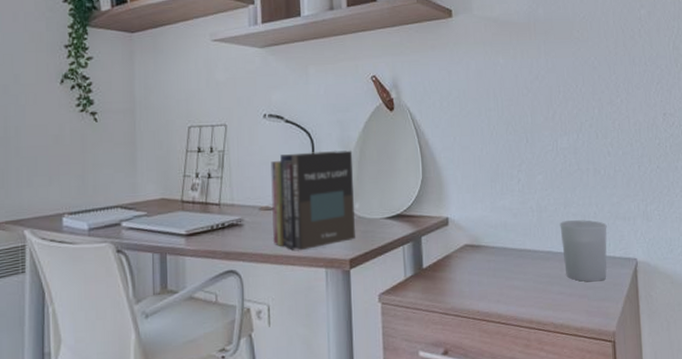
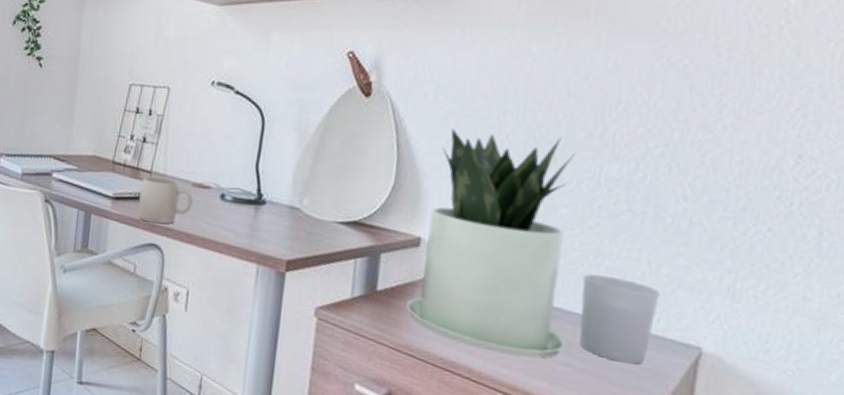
mug: none [211,207,262,251] -> present [138,176,193,224]
books: present [271,150,355,251] -> none [202,129,310,240]
planter: none [446,123,558,297] -> present [405,128,576,359]

